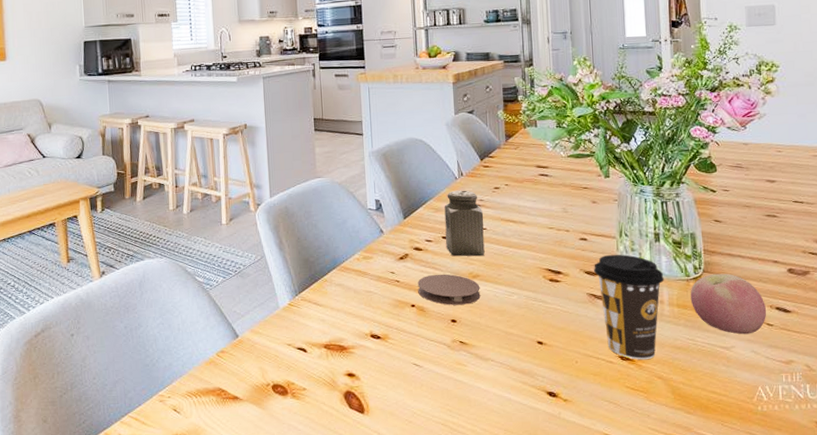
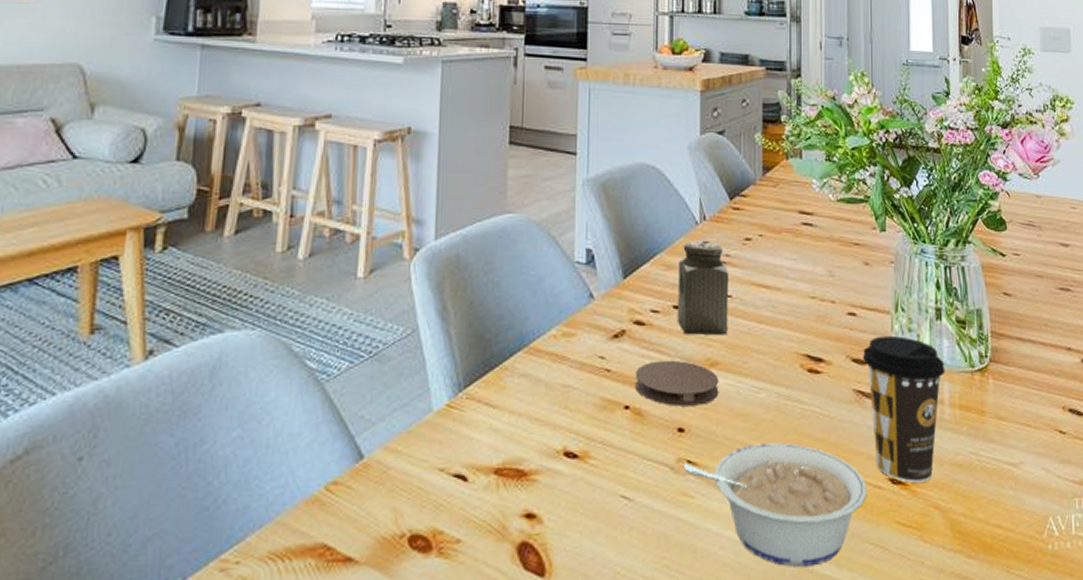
legume: none [457,330,602,415] -> present [683,442,868,568]
apple: present [690,273,767,335] -> none [974,363,1059,446]

